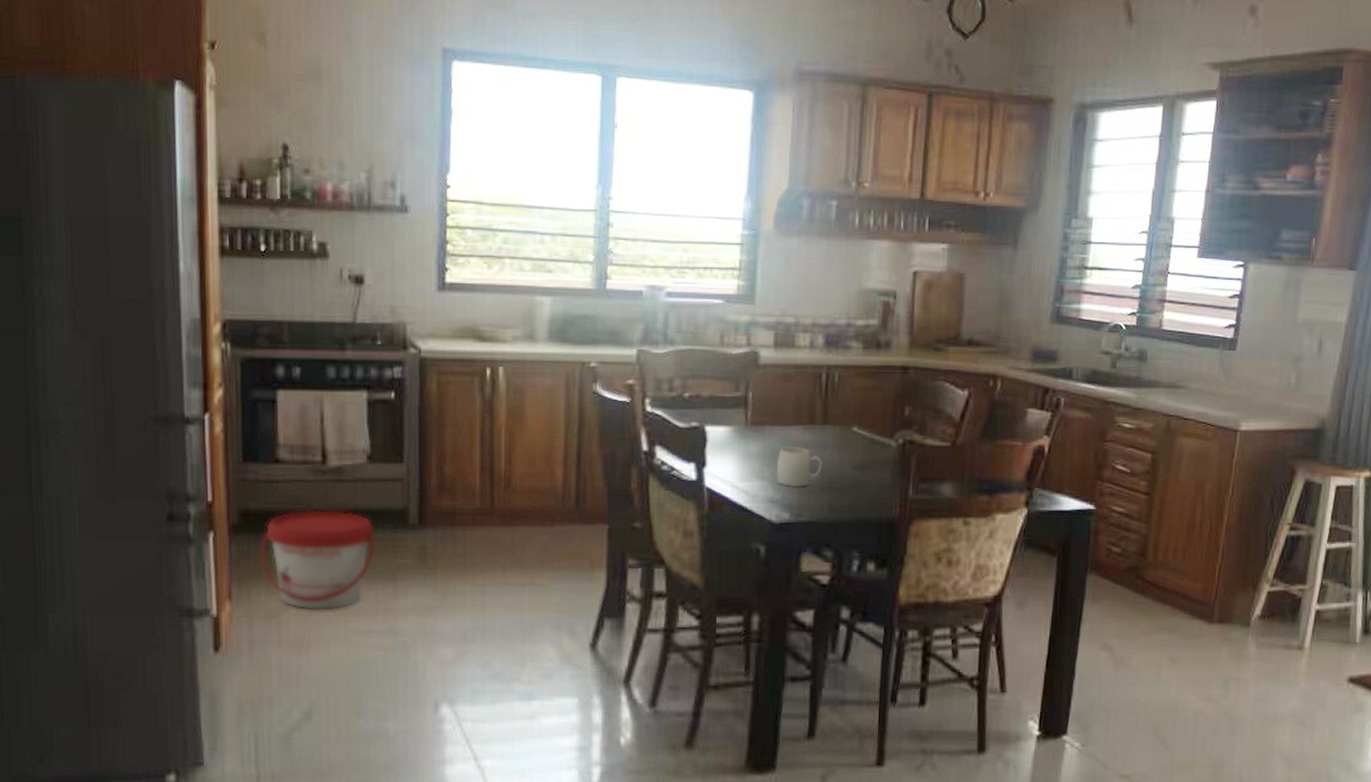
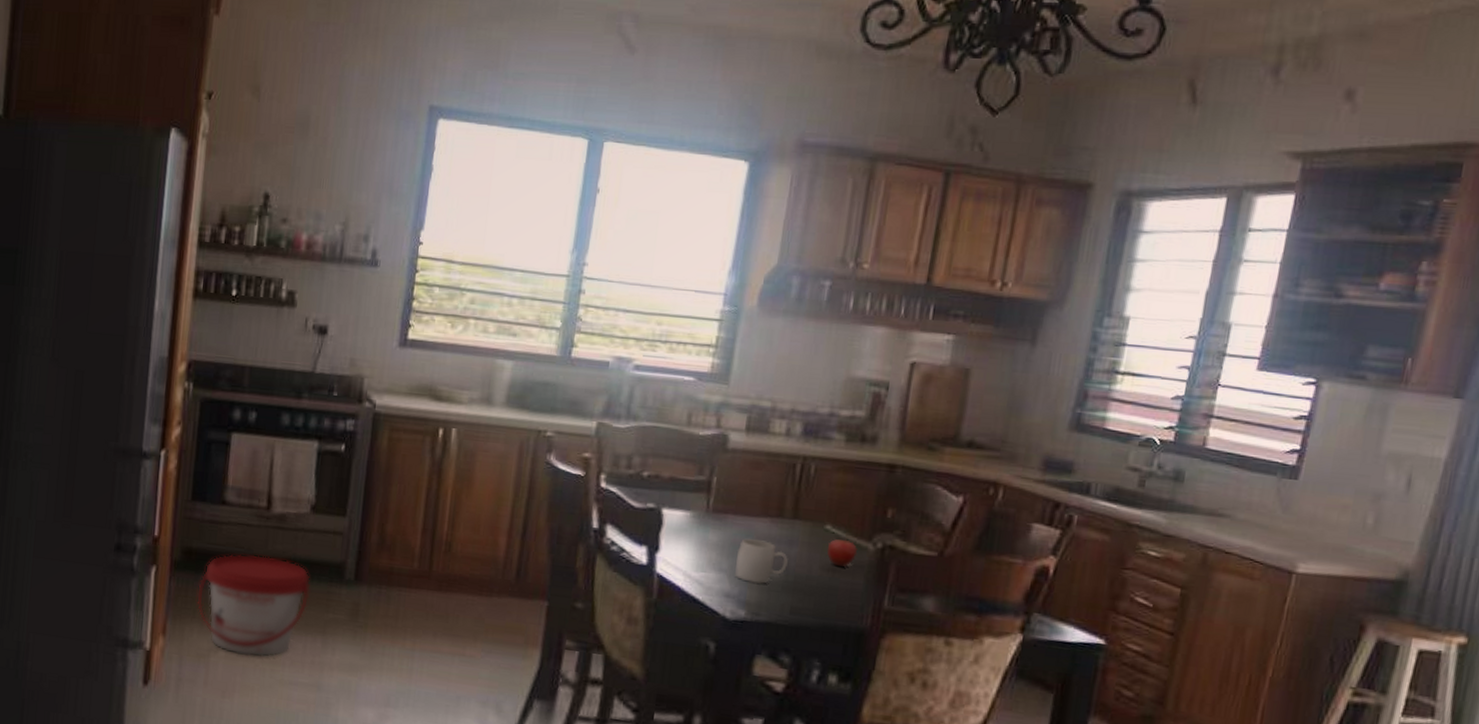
fruit: none [856,437,883,464] -> present [827,538,858,567]

